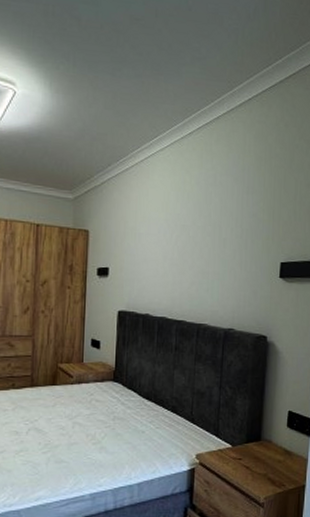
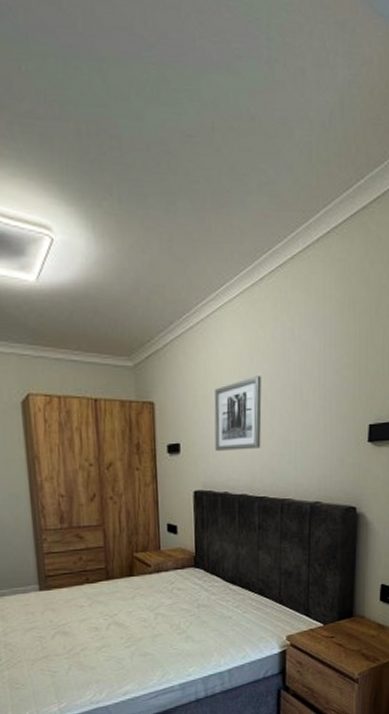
wall art: none [140,213,185,278] -> present [214,376,262,451]

